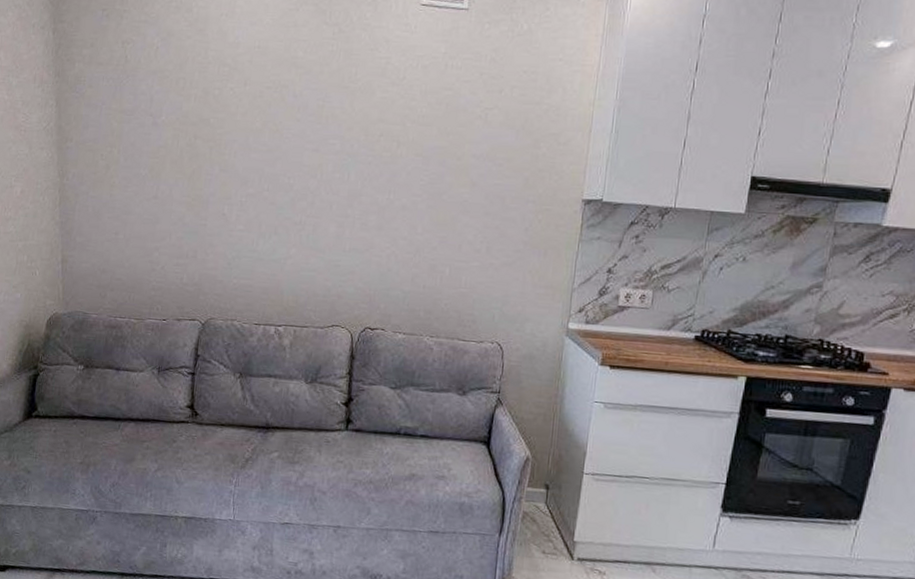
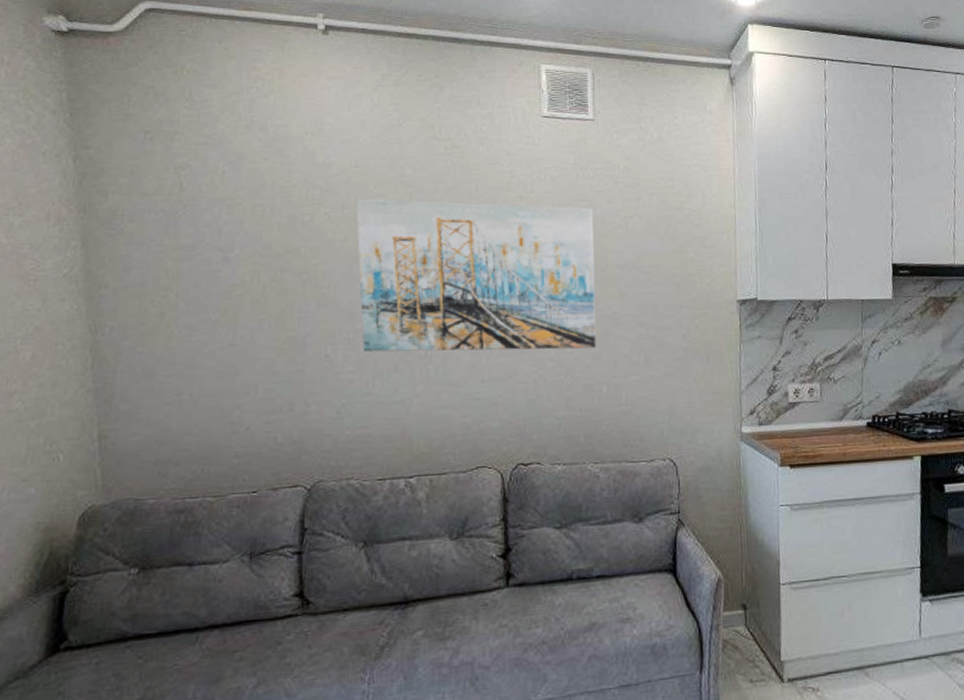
wall art: none [251,77,457,233] -> present [355,198,596,352]

